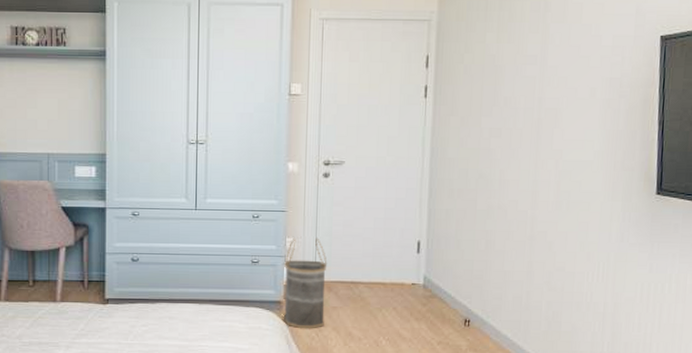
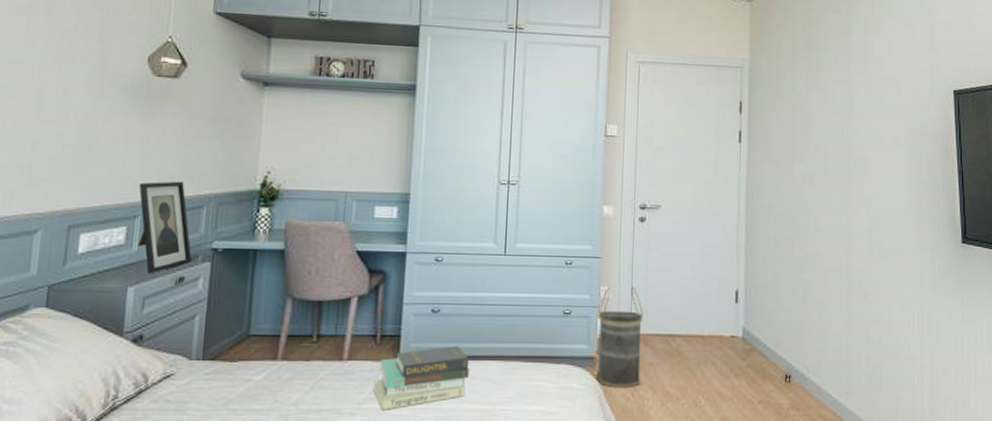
books: none [83,290,167,344] -> present [372,346,469,410]

